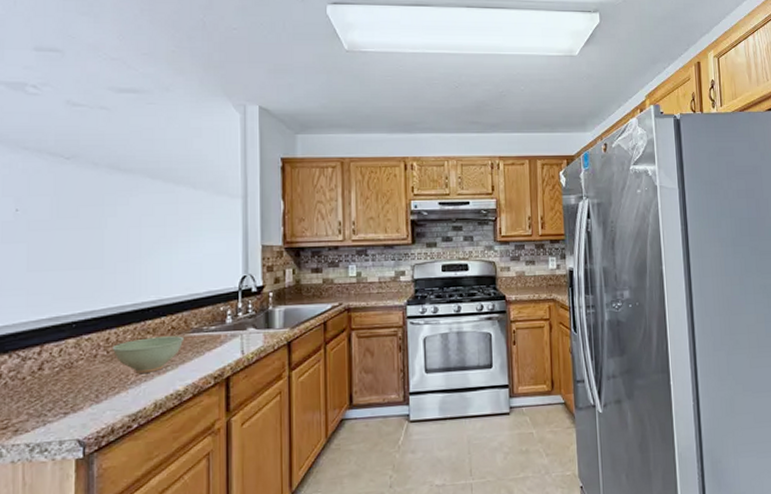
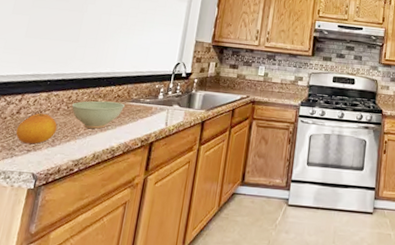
fruit: none [43,364,98,406] -> present [15,113,58,144]

